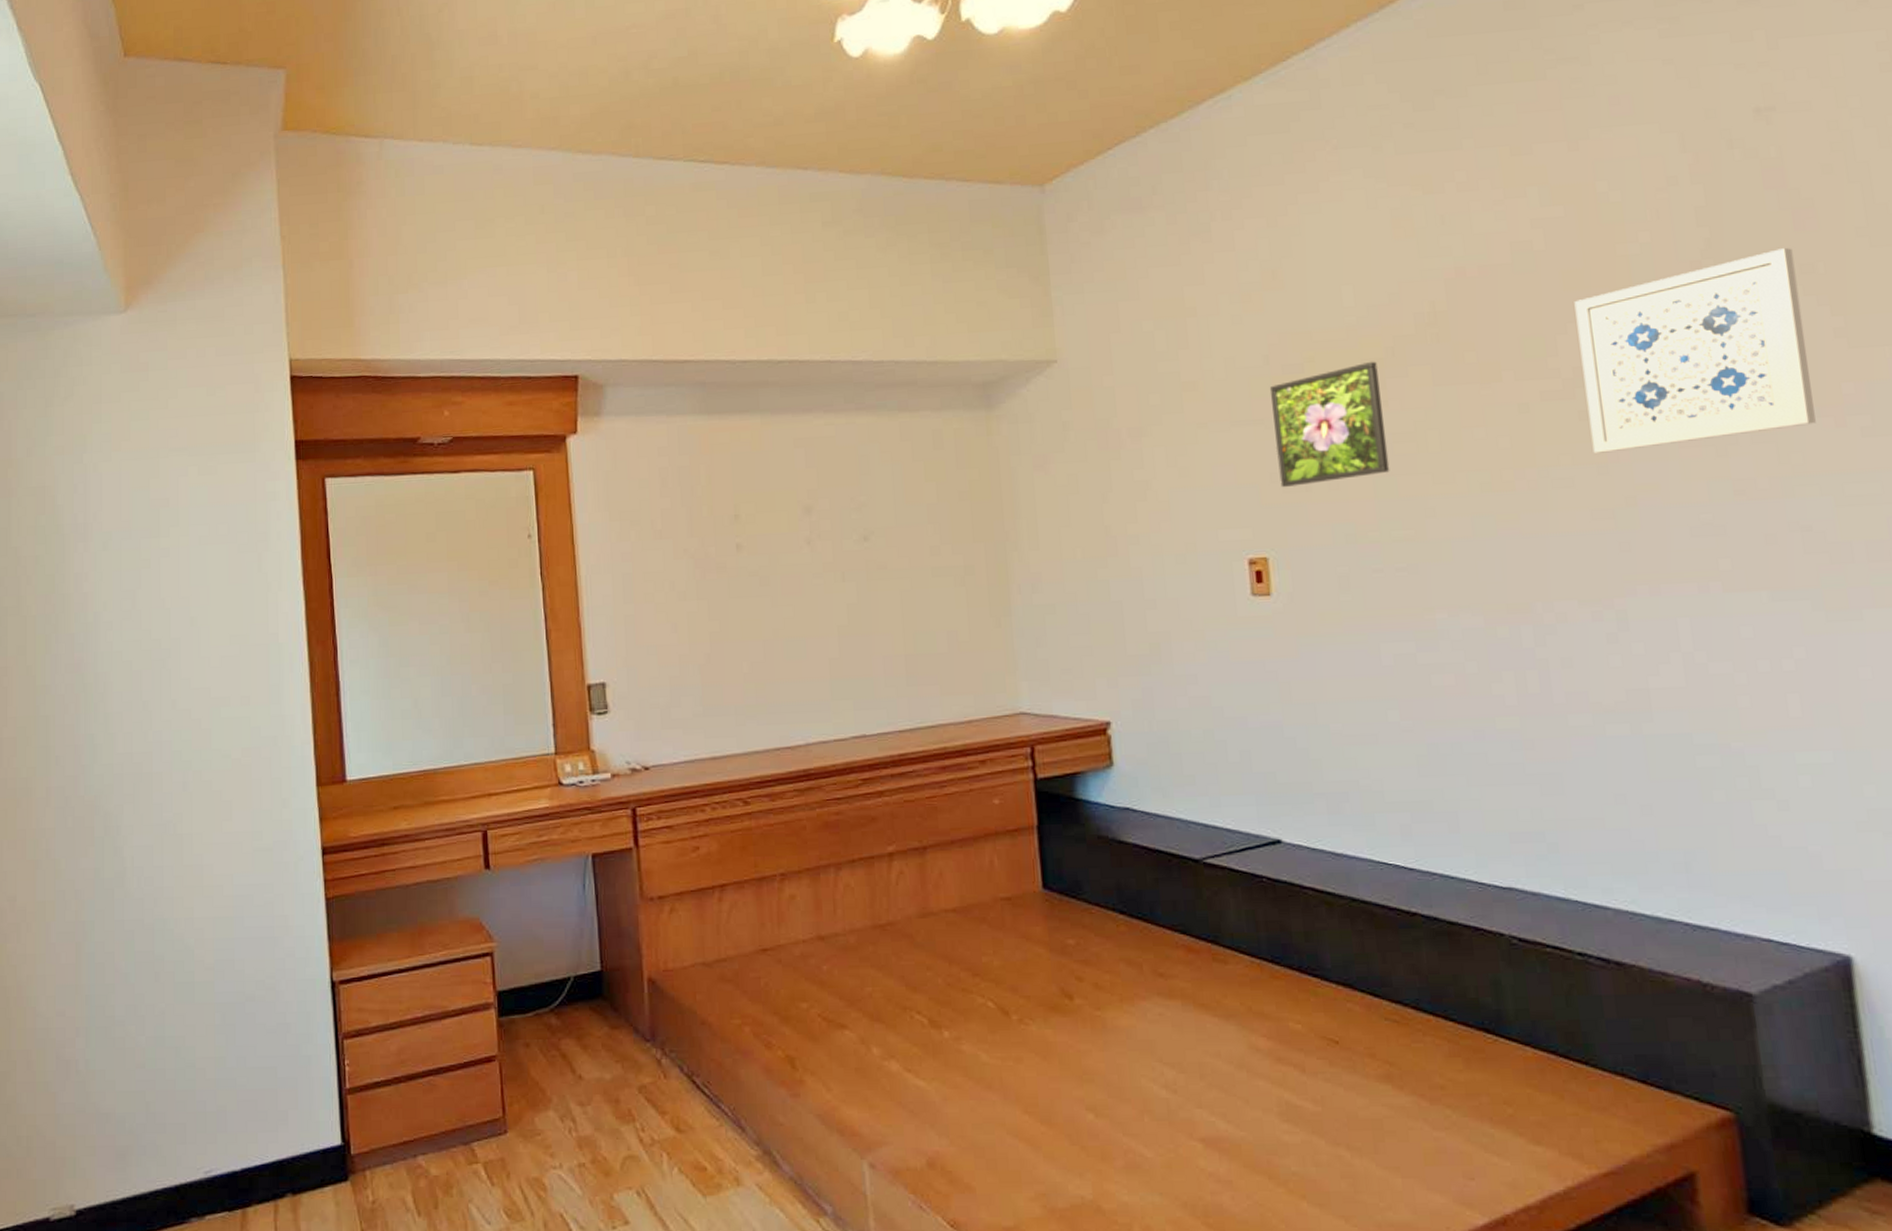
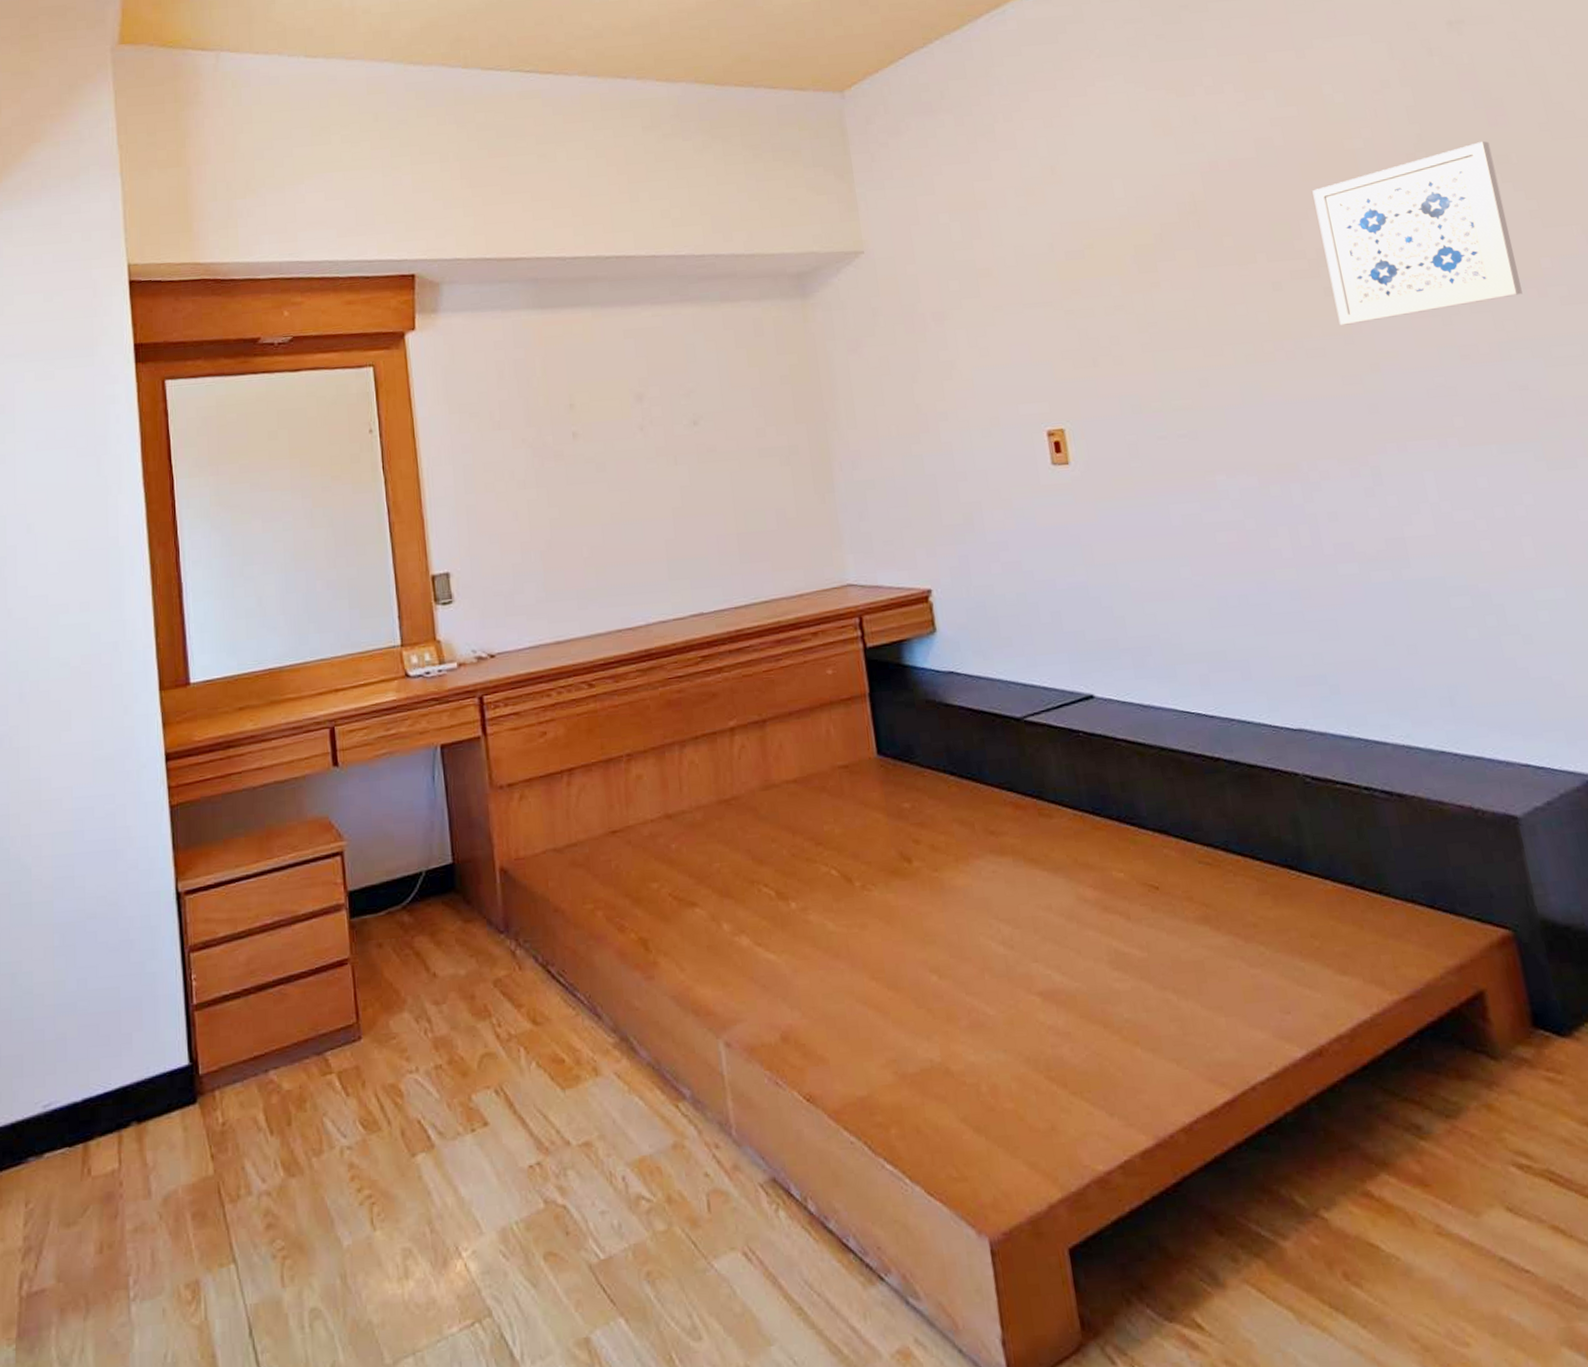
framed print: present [1269,361,1390,488] -> none [1055,246,1166,364]

